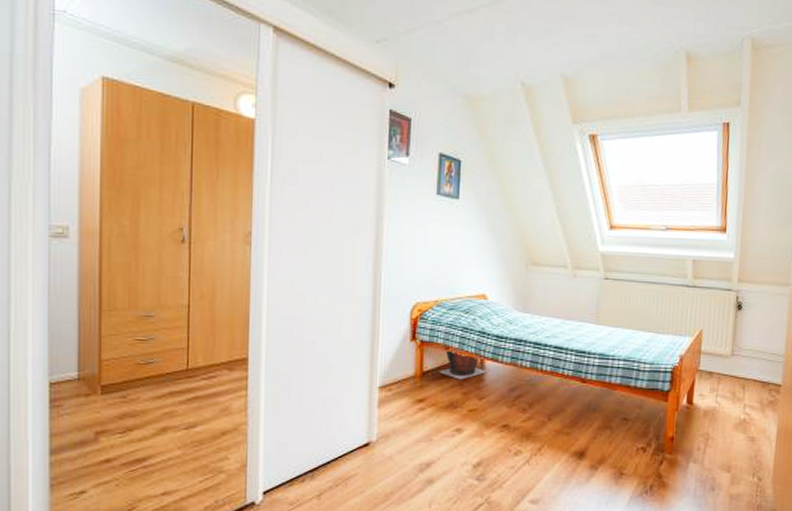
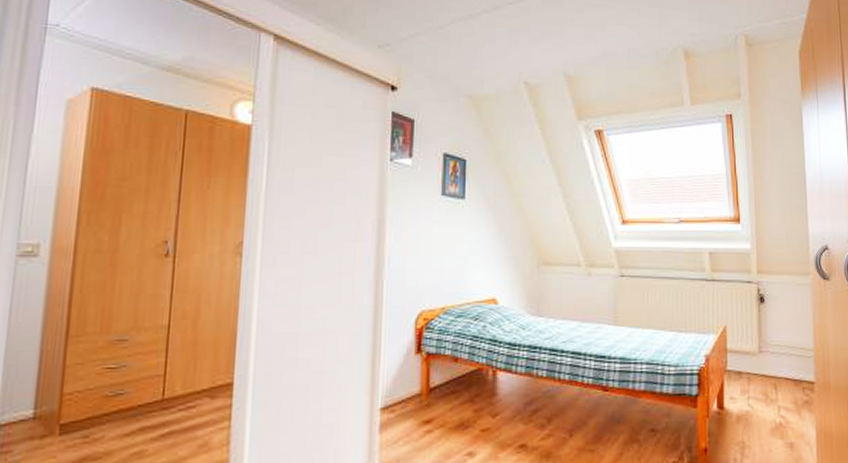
waste bin: present [438,349,486,380] -> none [447,361,499,395]

